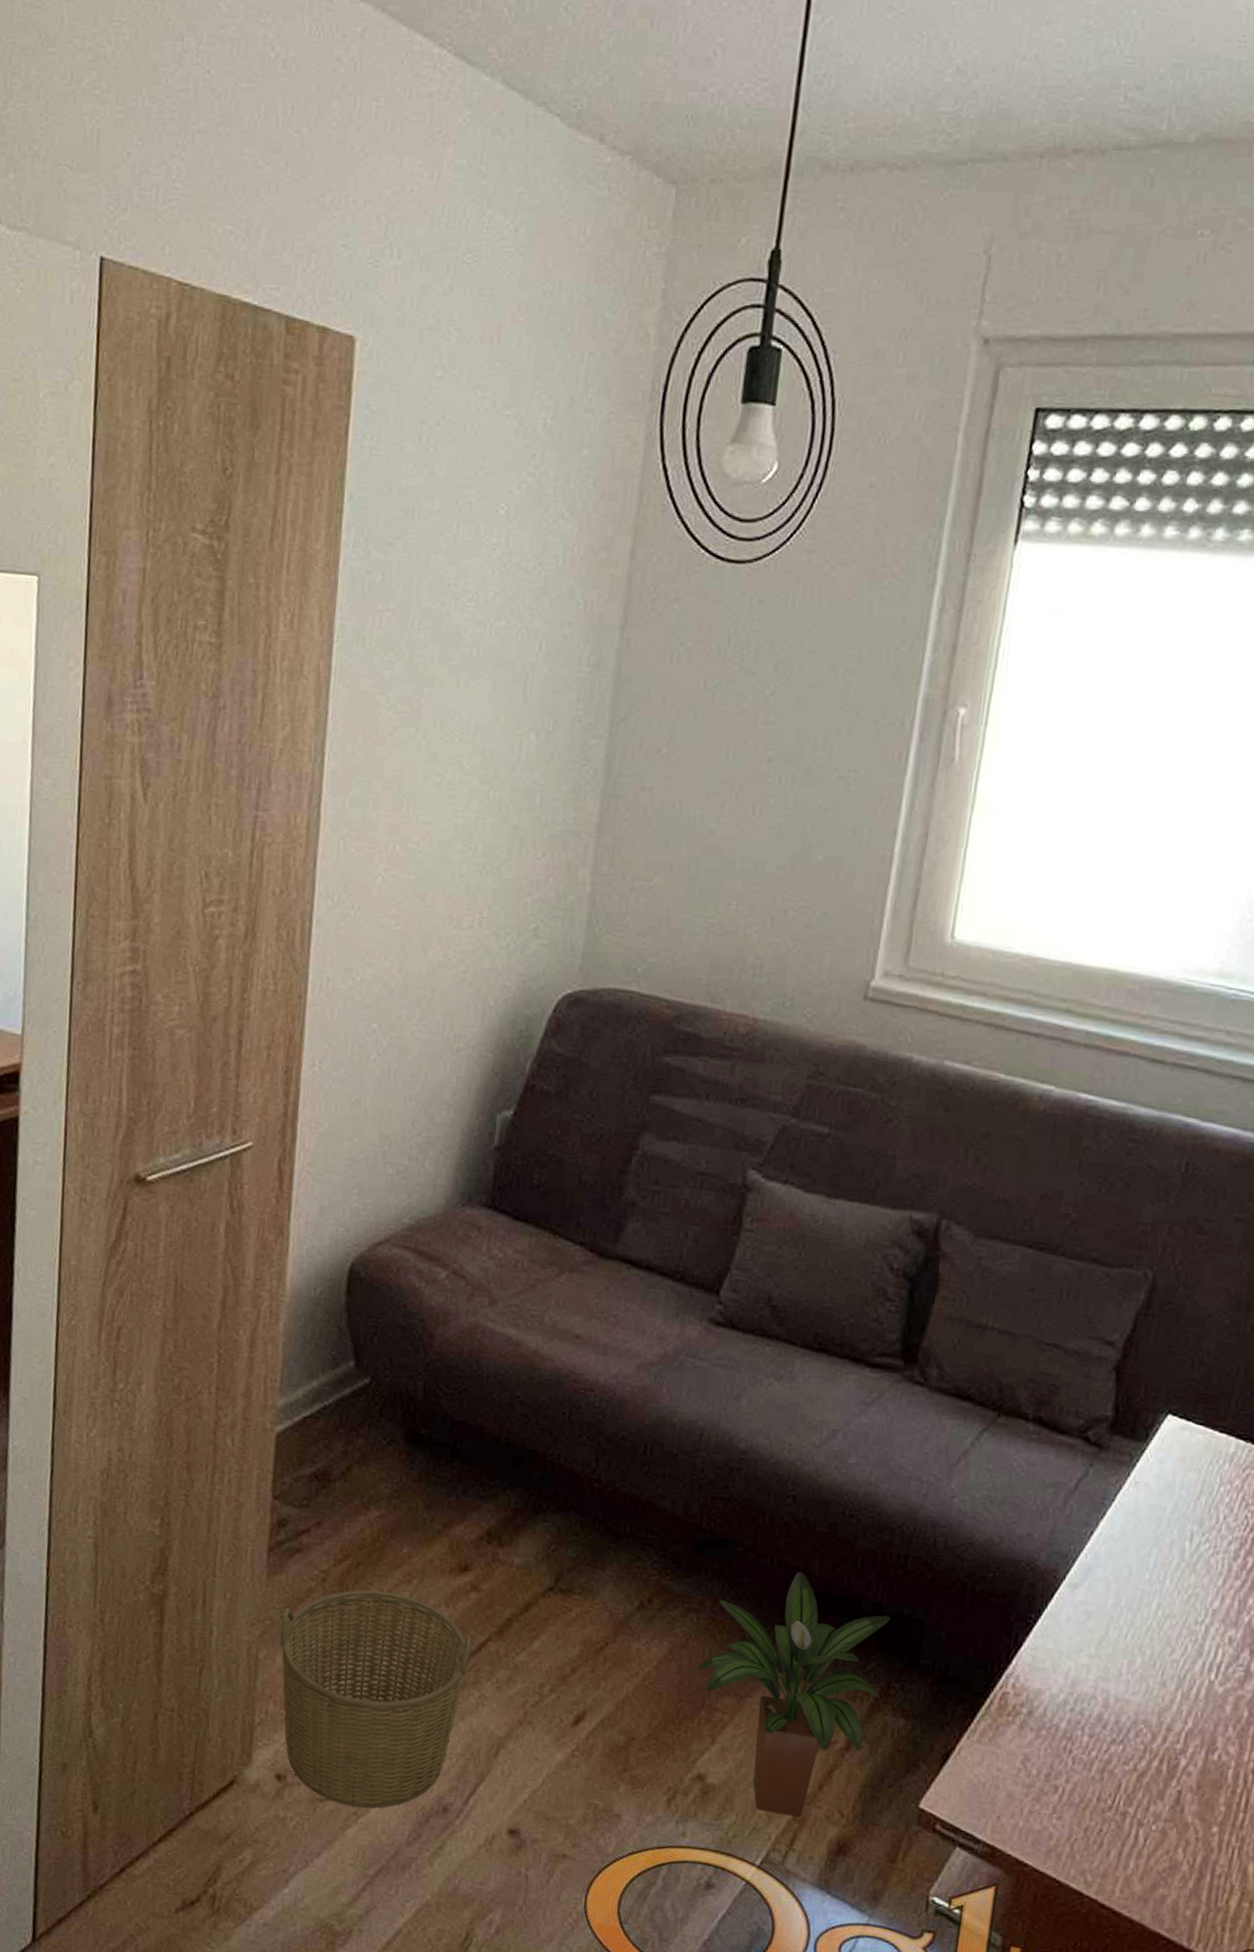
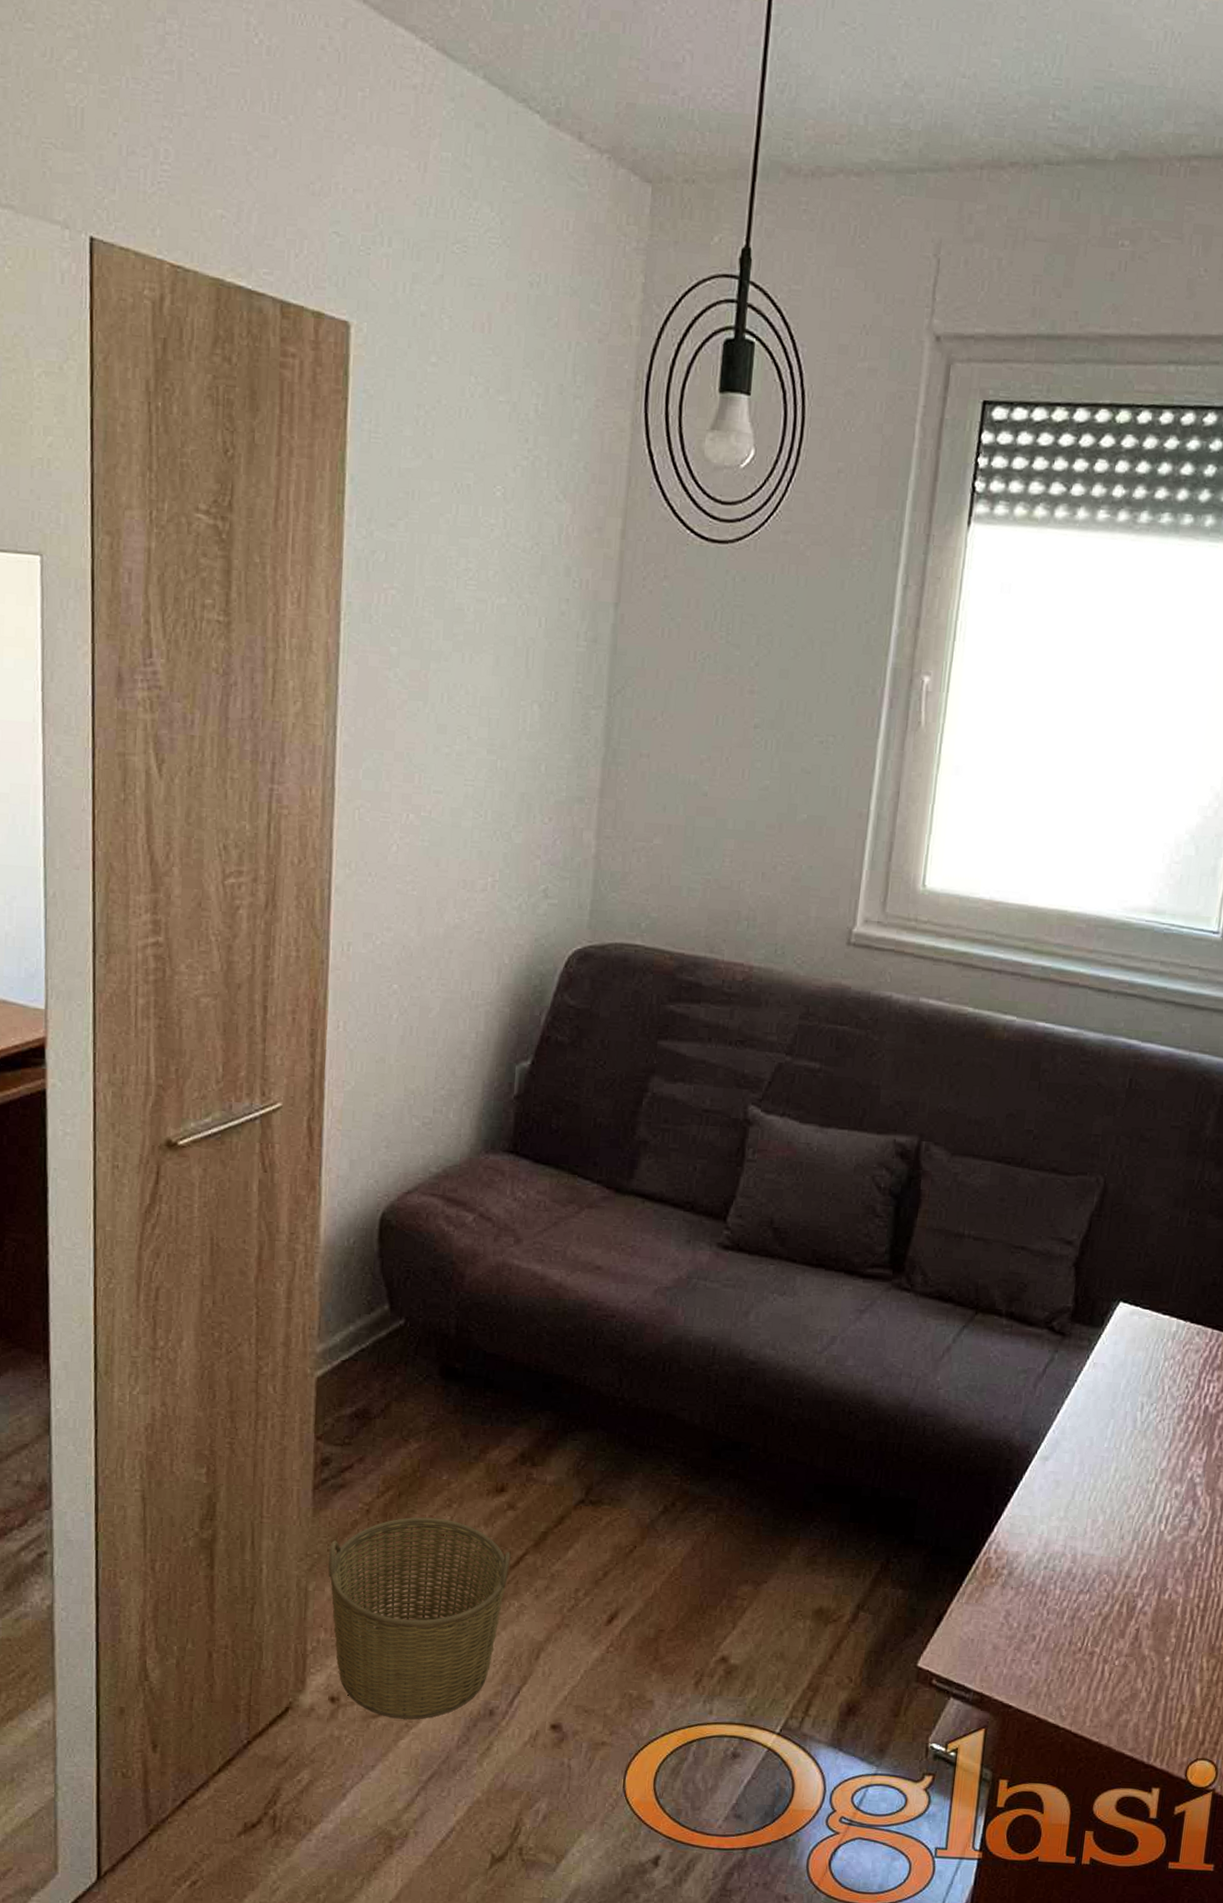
potted plant: present [697,1571,891,1817] -> none [718,1466,888,1686]

